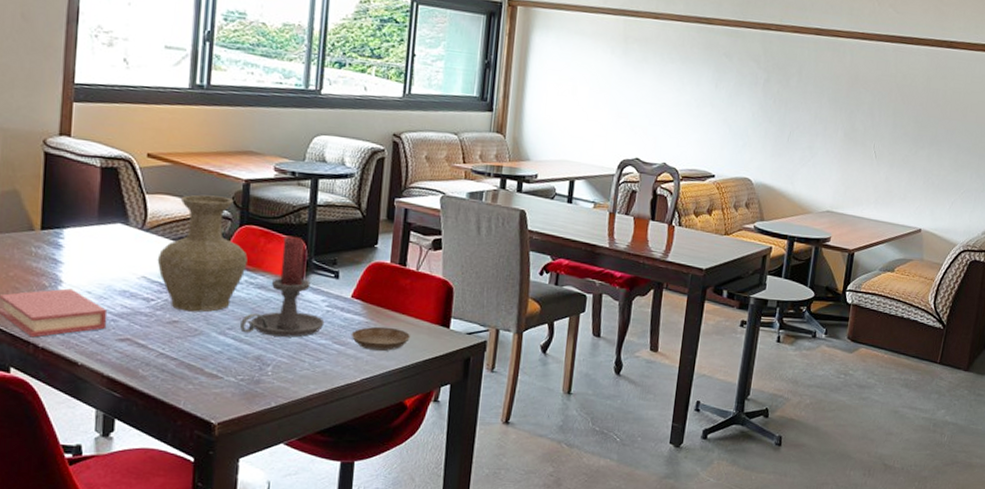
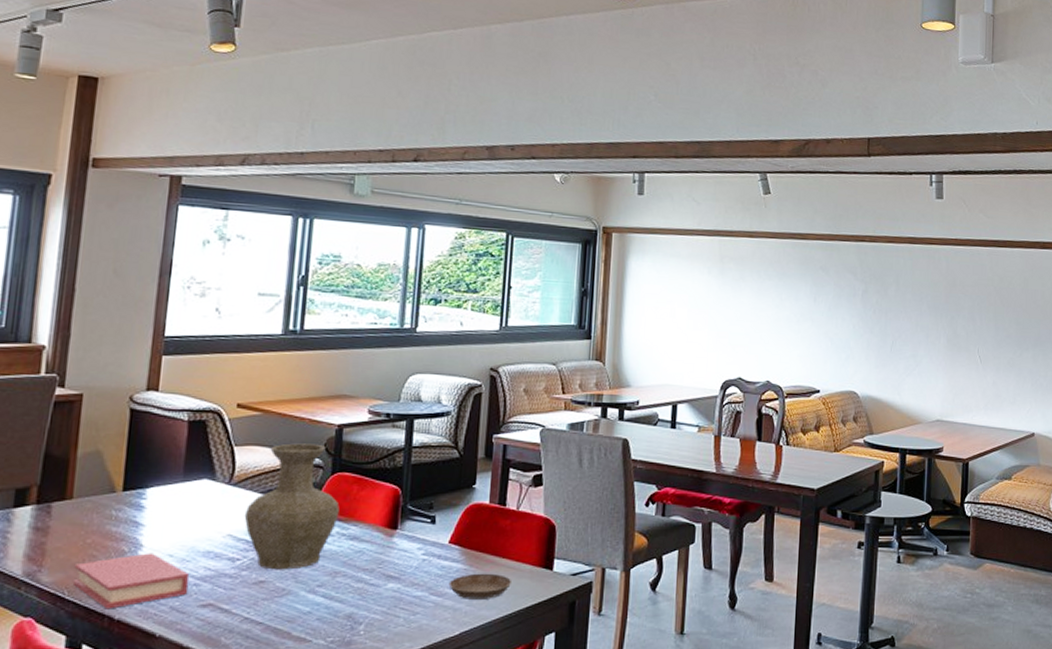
candle holder: present [240,235,325,338] -> none [331,481,421,591]

